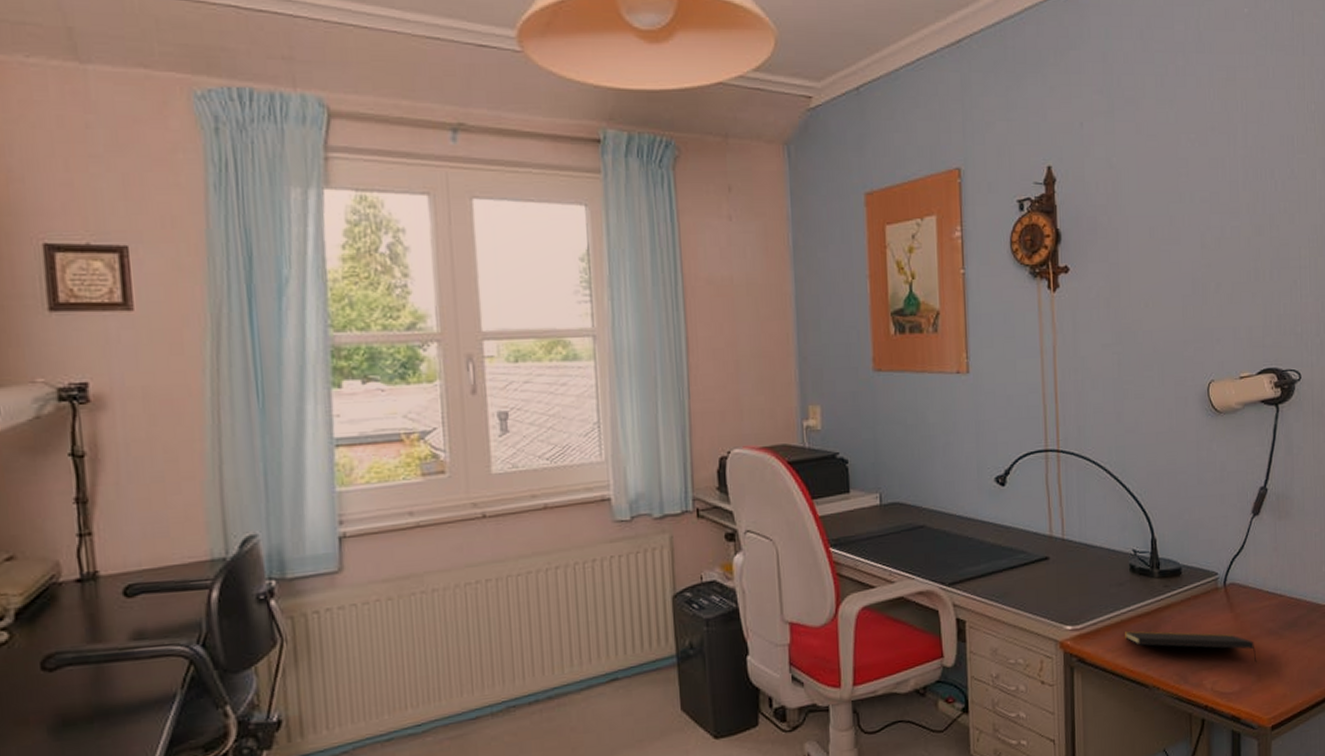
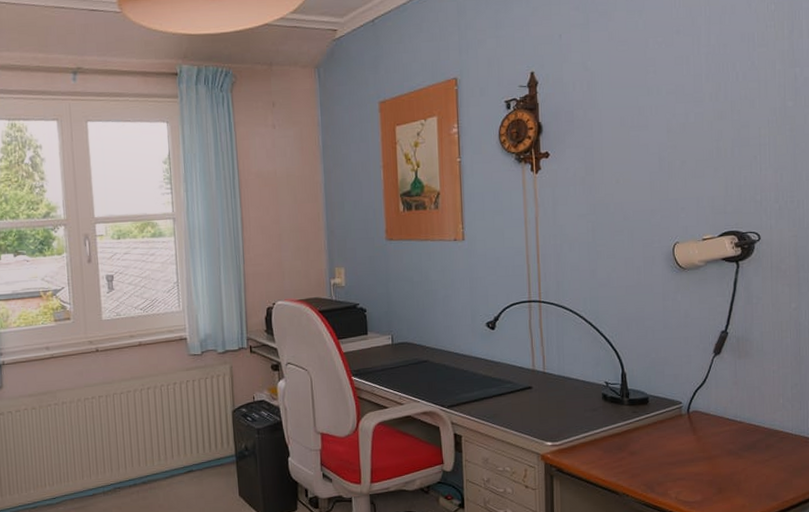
notepad: present [1125,630,1257,663] -> none [598,447,718,478]

